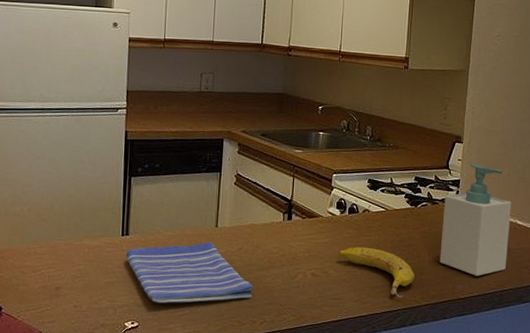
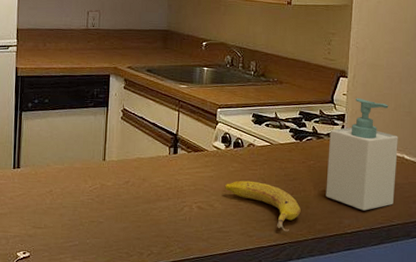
dish towel: present [126,241,254,304] -> none [17,174,141,235]

